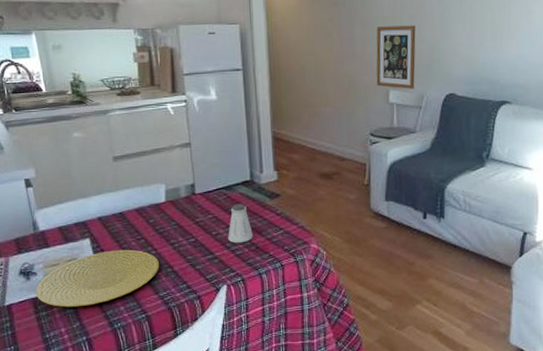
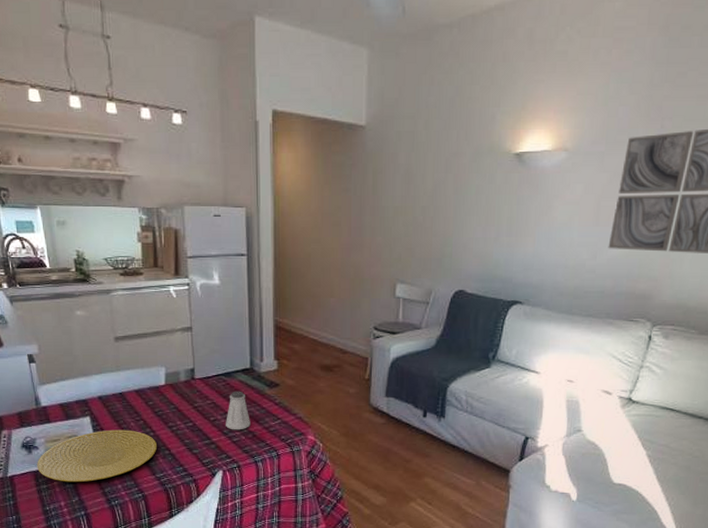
wall art: present [376,25,416,89] -> none [383,216,428,283]

